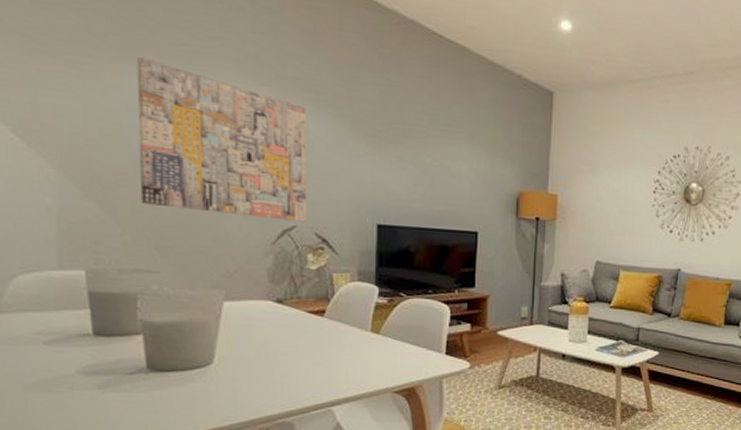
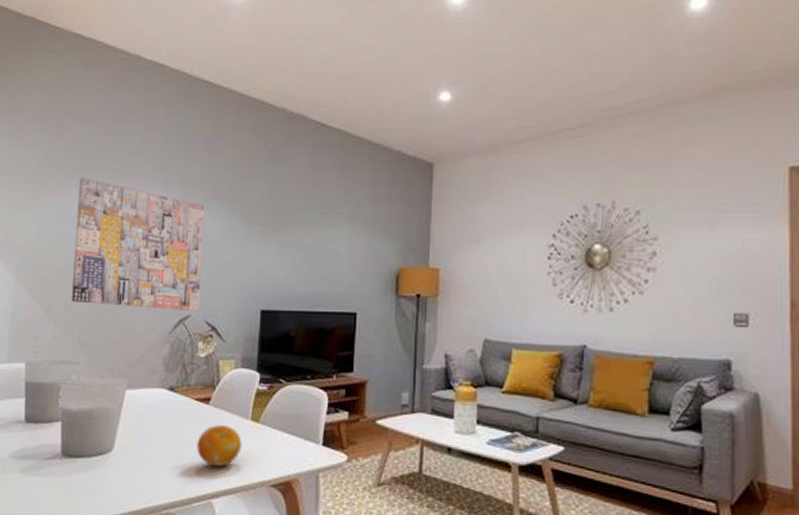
fruit: none [312,337,362,377] -> present [197,425,242,467]

